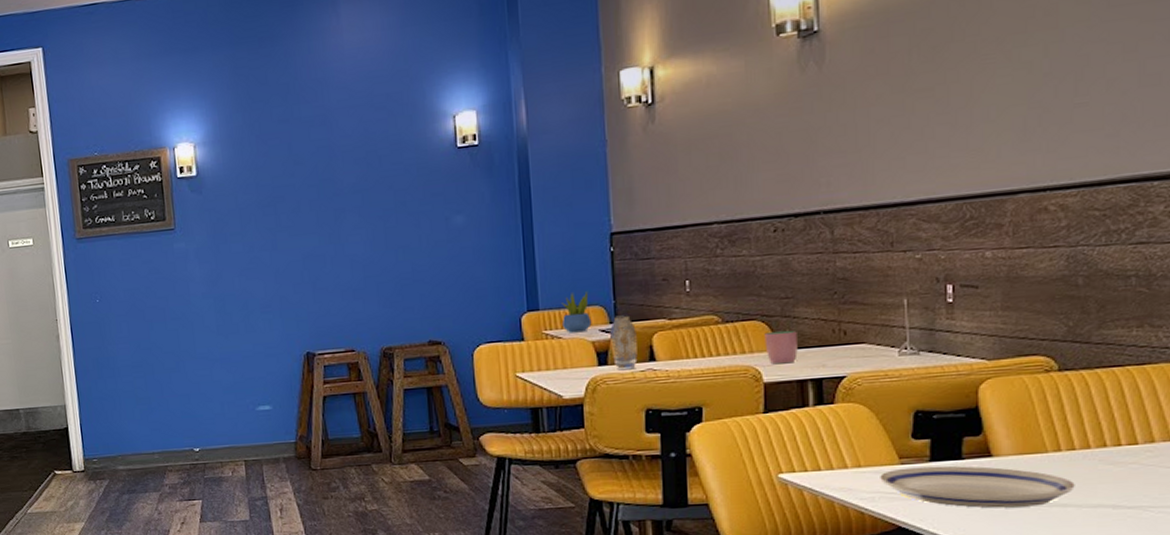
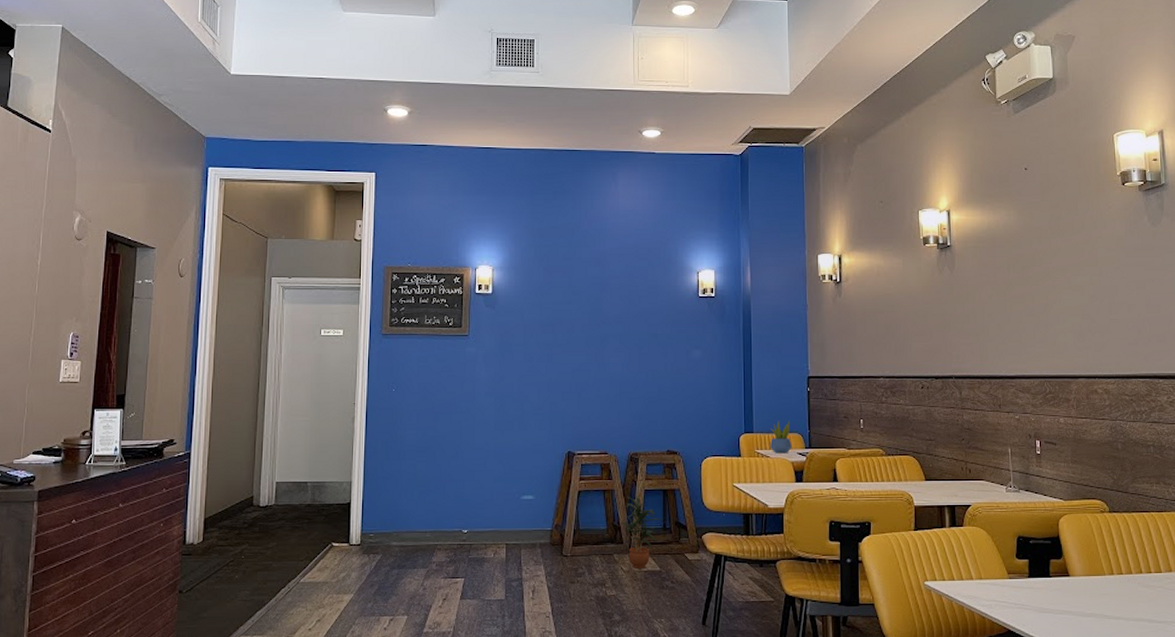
potted plant: none [378,395,426,479] -> present [621,495,661,568]
vase: present [610,315,638,369] -> none [805,443,825,486]
cup: present [764,330,798,364] -> none [915,465,938,492]
plate: present [880,465,1075,509] -> none [995,581,1124,618]

